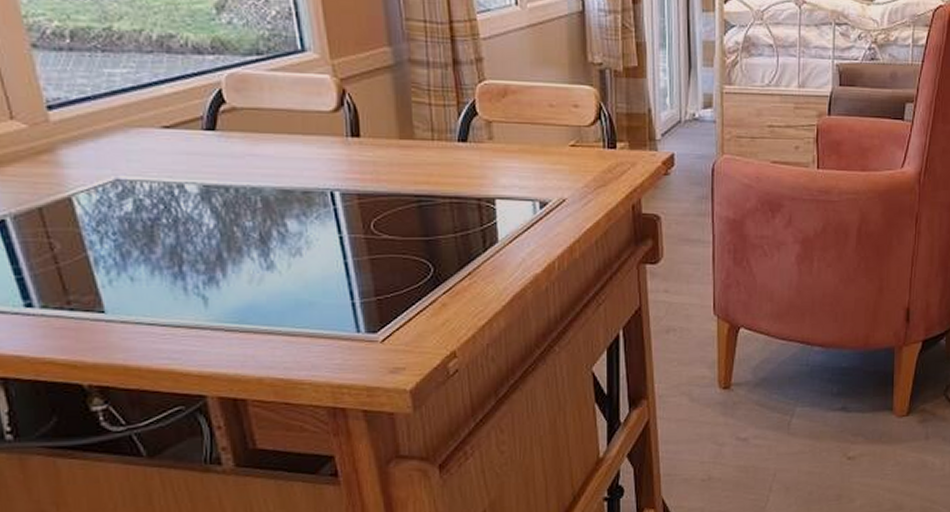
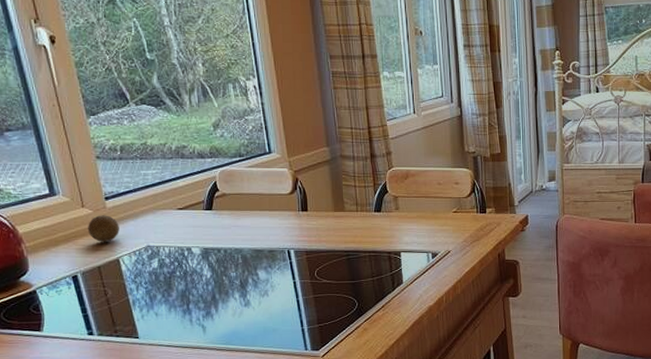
fruit: none [20,132,71,172] -> present [88,215,119,242]

